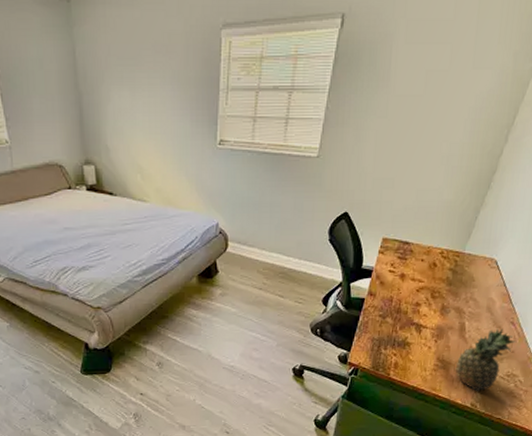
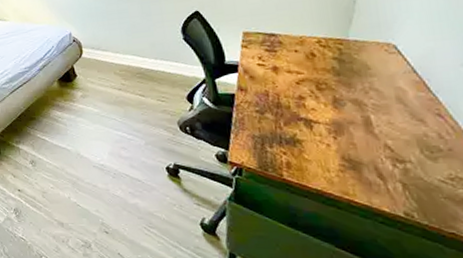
fruit: present [455,328,517,391] -> none [369,121,453,197]

